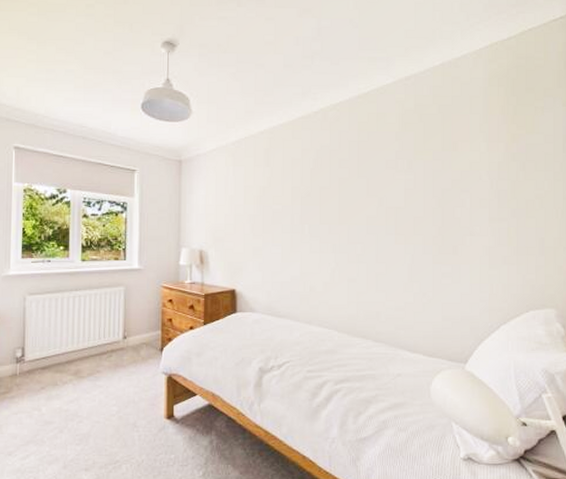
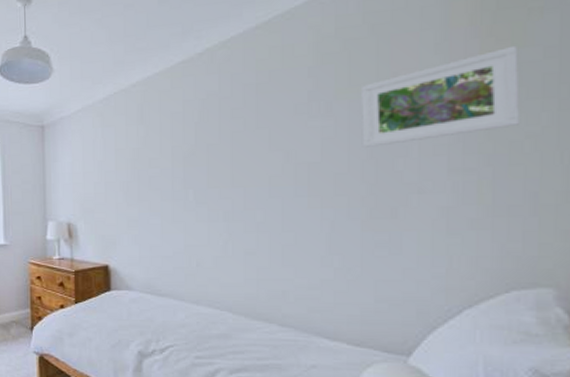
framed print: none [433,132,532,198] -> present [362,45,520,147]

